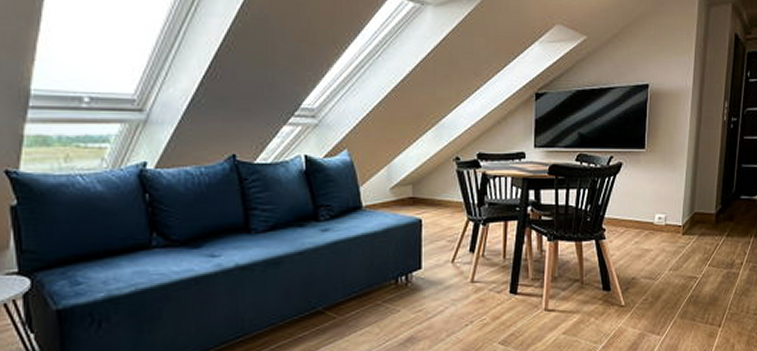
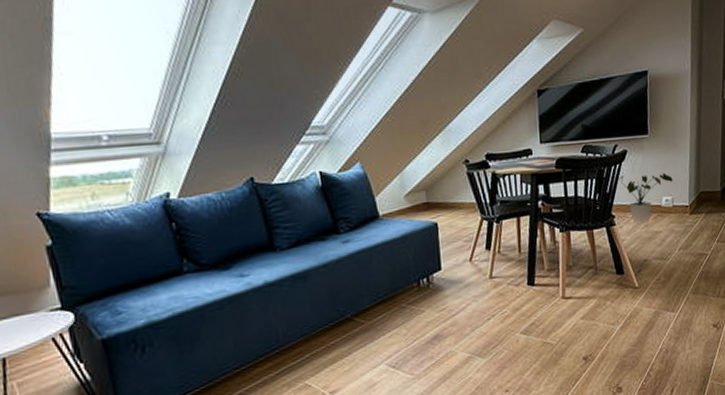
house plant: none [612,188,667,240] -> present [619,172,673,225]

